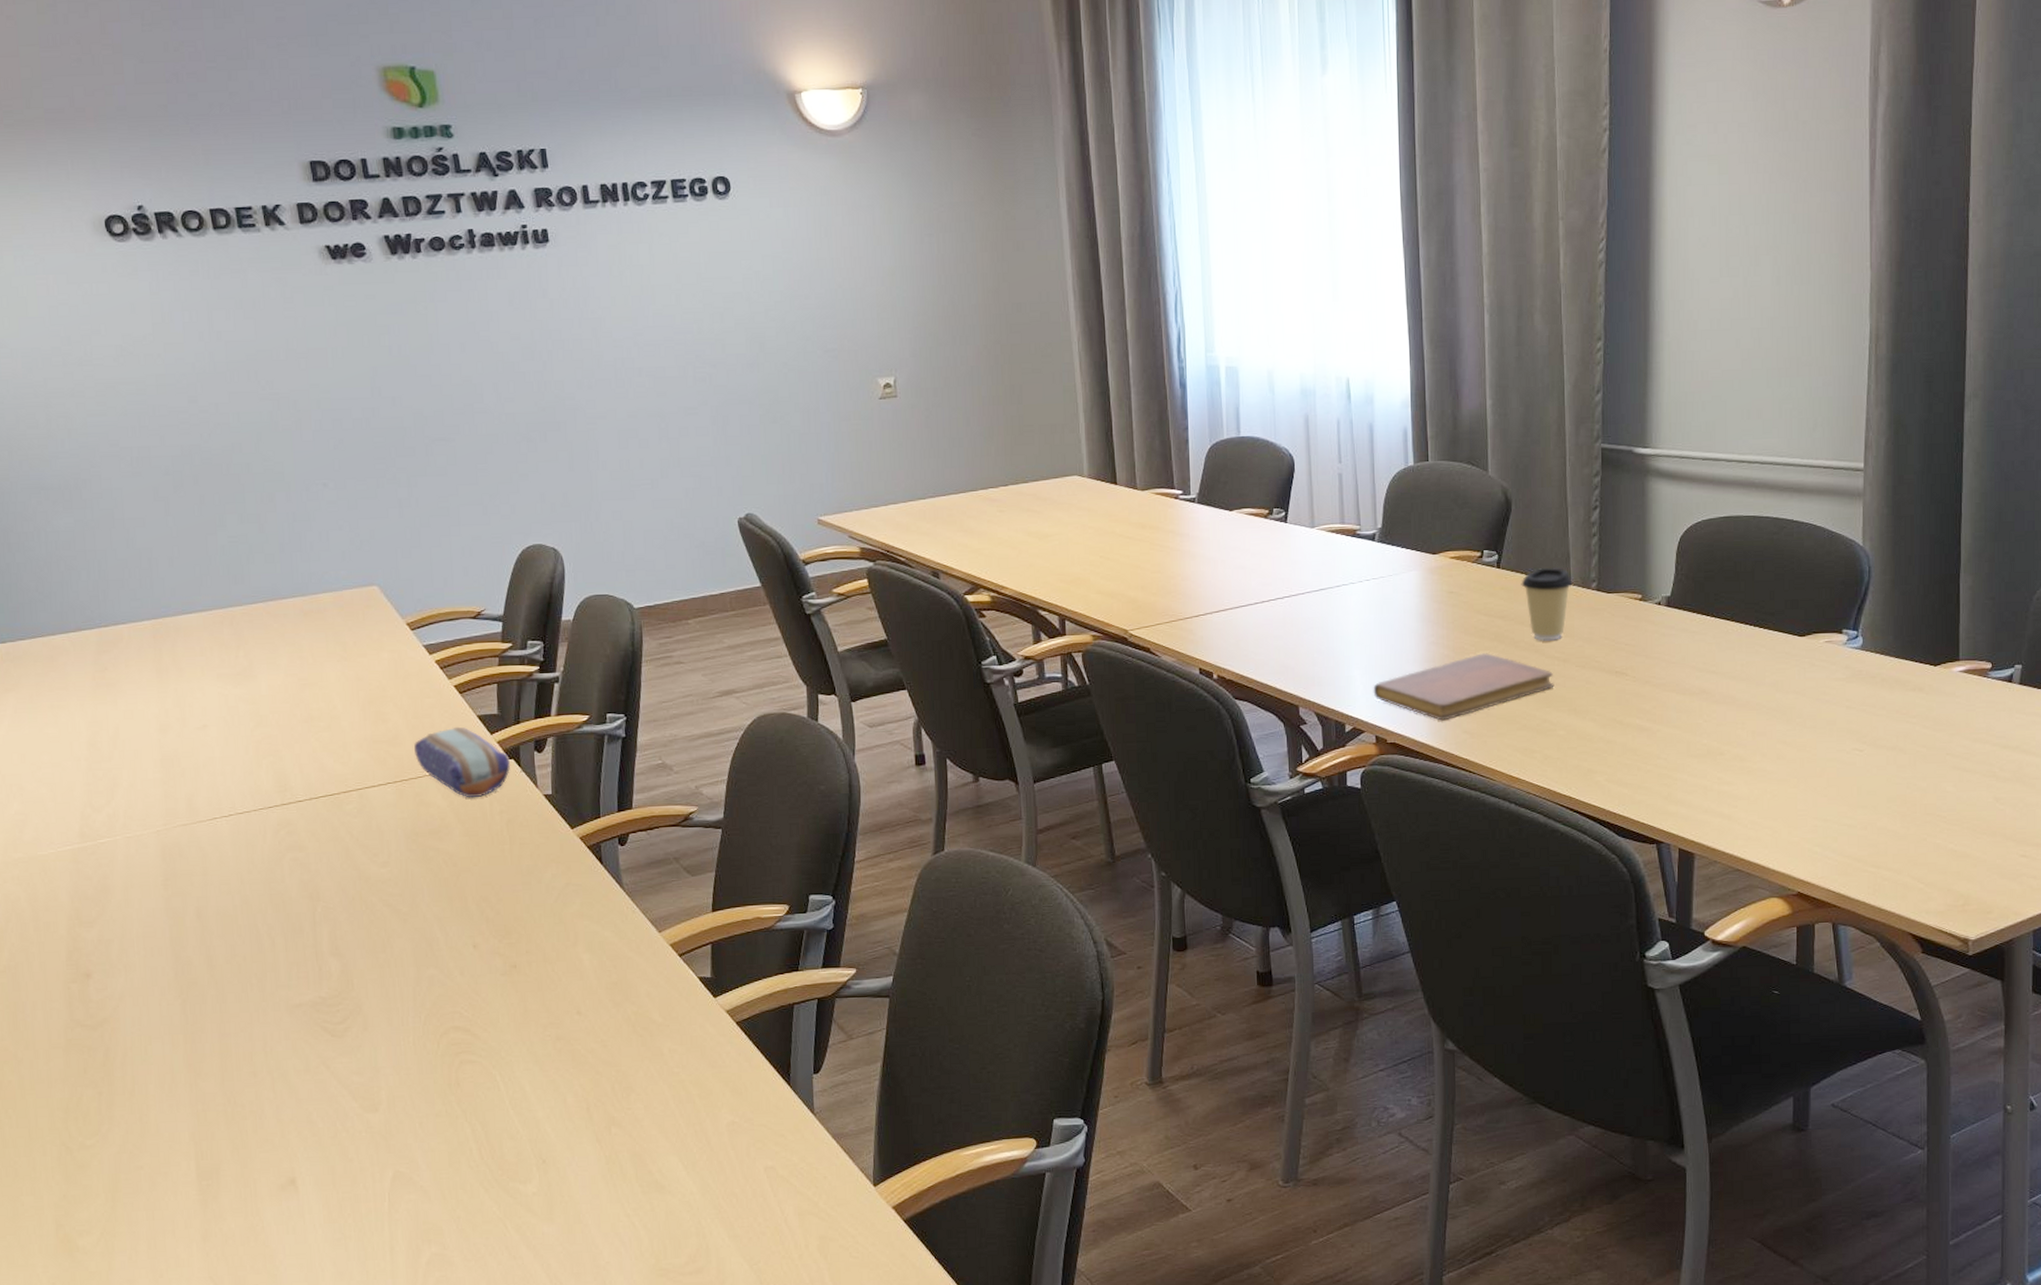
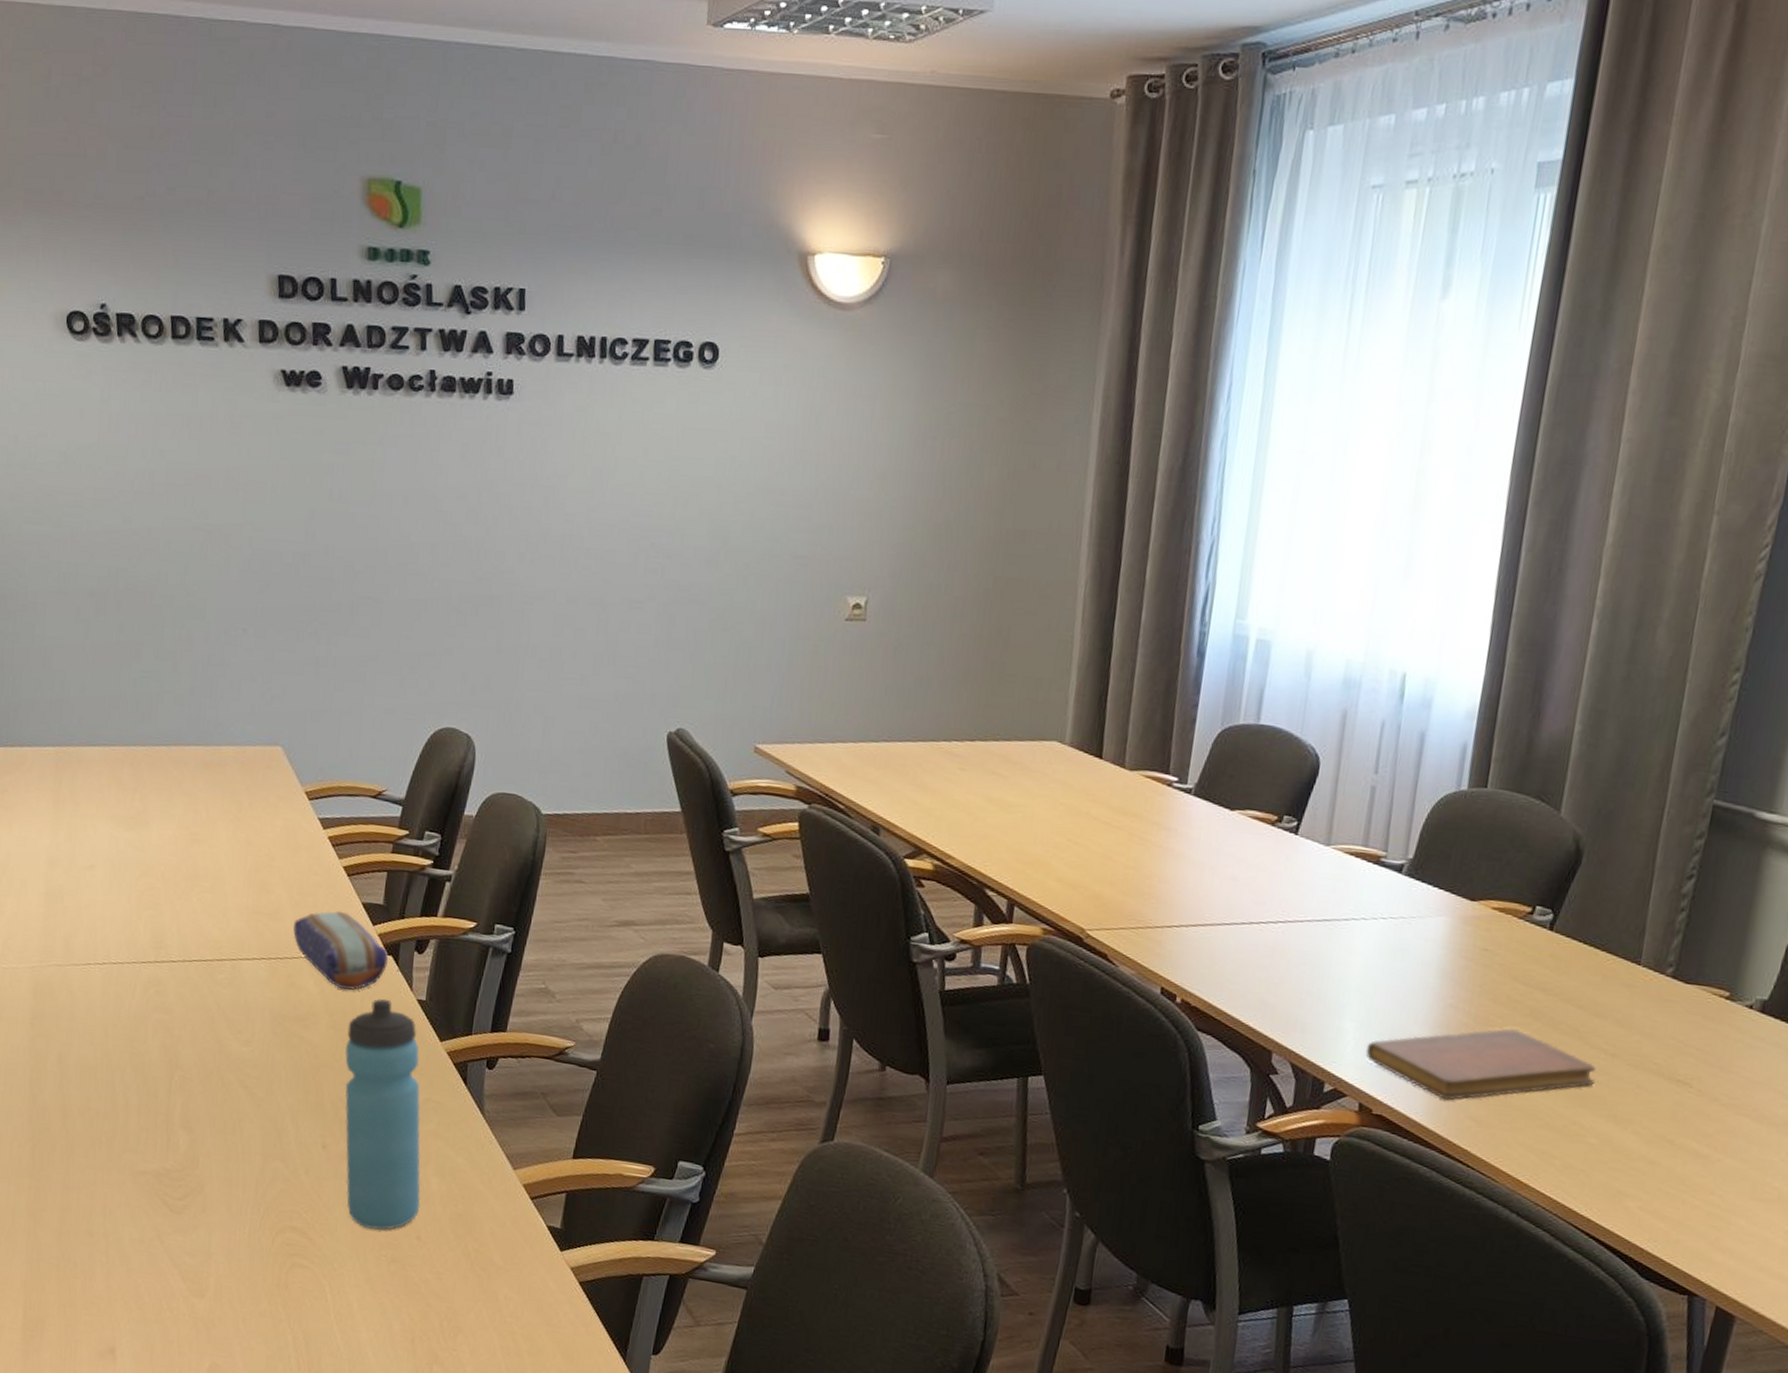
water bottle: none [481,799,576,1015] -> present [344,998,421,1231]
coffee cup: present [1521,567,1574,641] -> none [1575,939,1644,1029]

